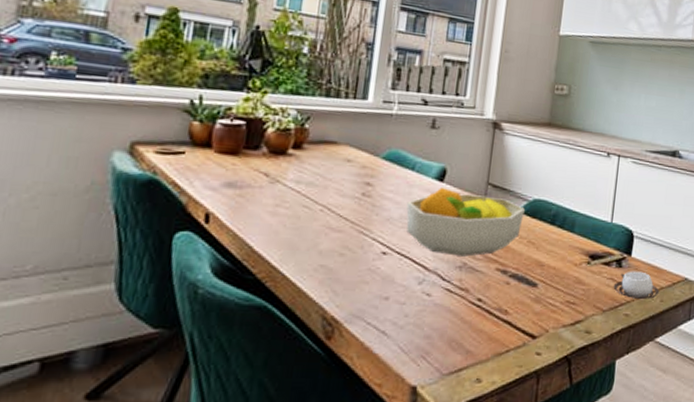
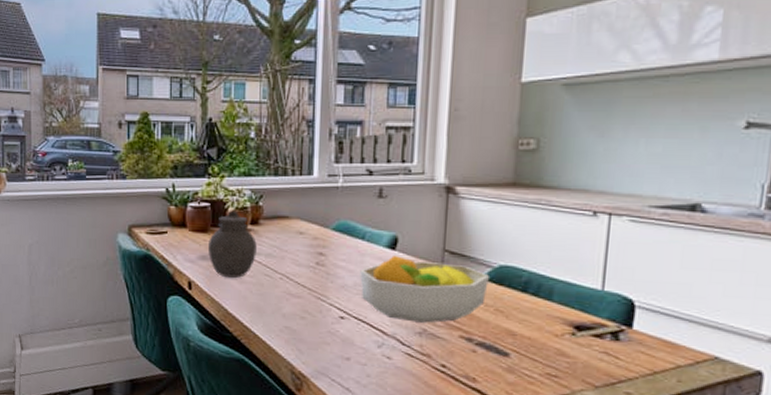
jar: none [236,131,298,210] -> present [208,210,257,279]
cup: present [613,271,660,299] -> none [608,345,676,378]

